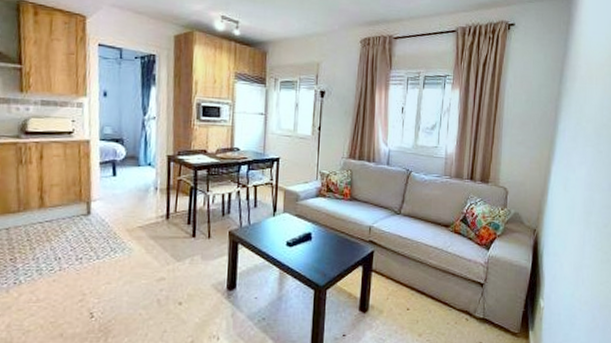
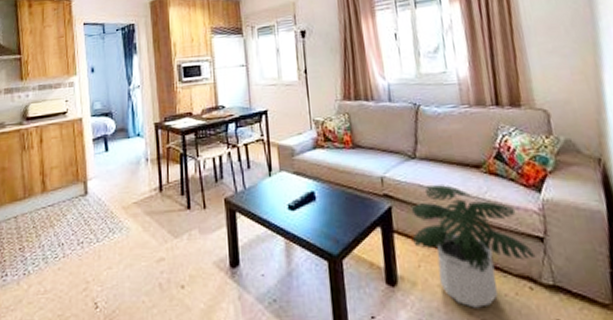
potted plant: none [385,237,475,332] -> present [410,185,536,308]

